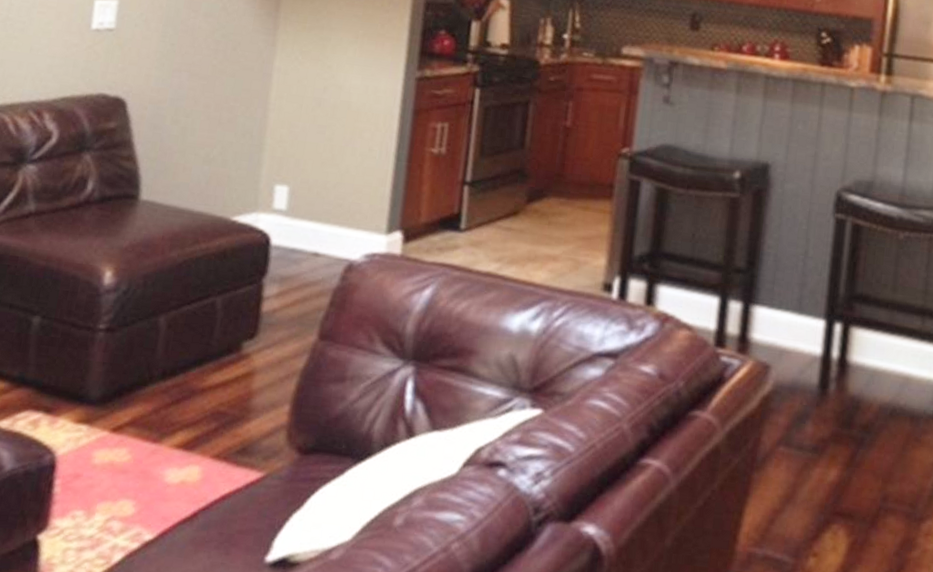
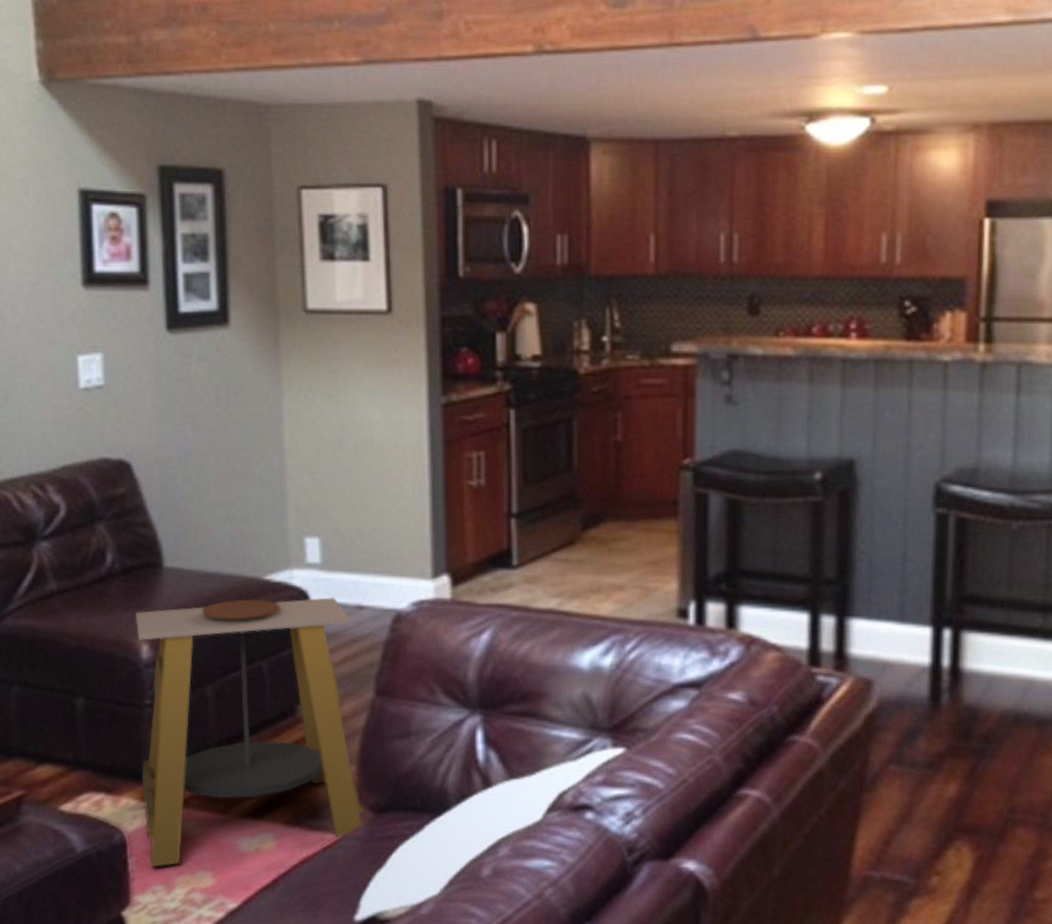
side table: none [75,236,307,492] -> present [135,597,365,867]

